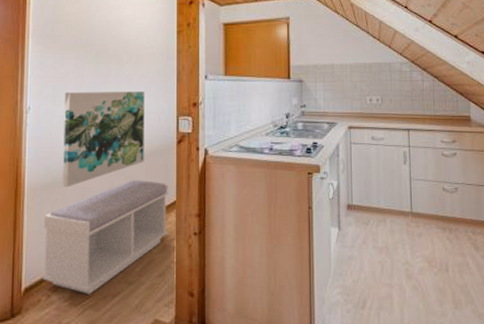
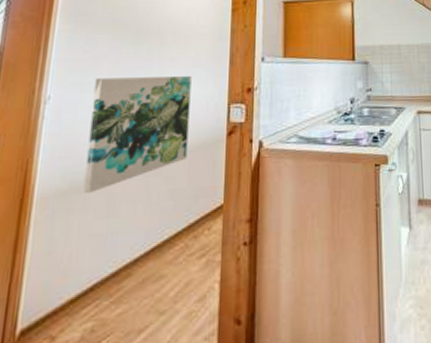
bench: present [42,179,168,294] -> none [45,180,215,333]

